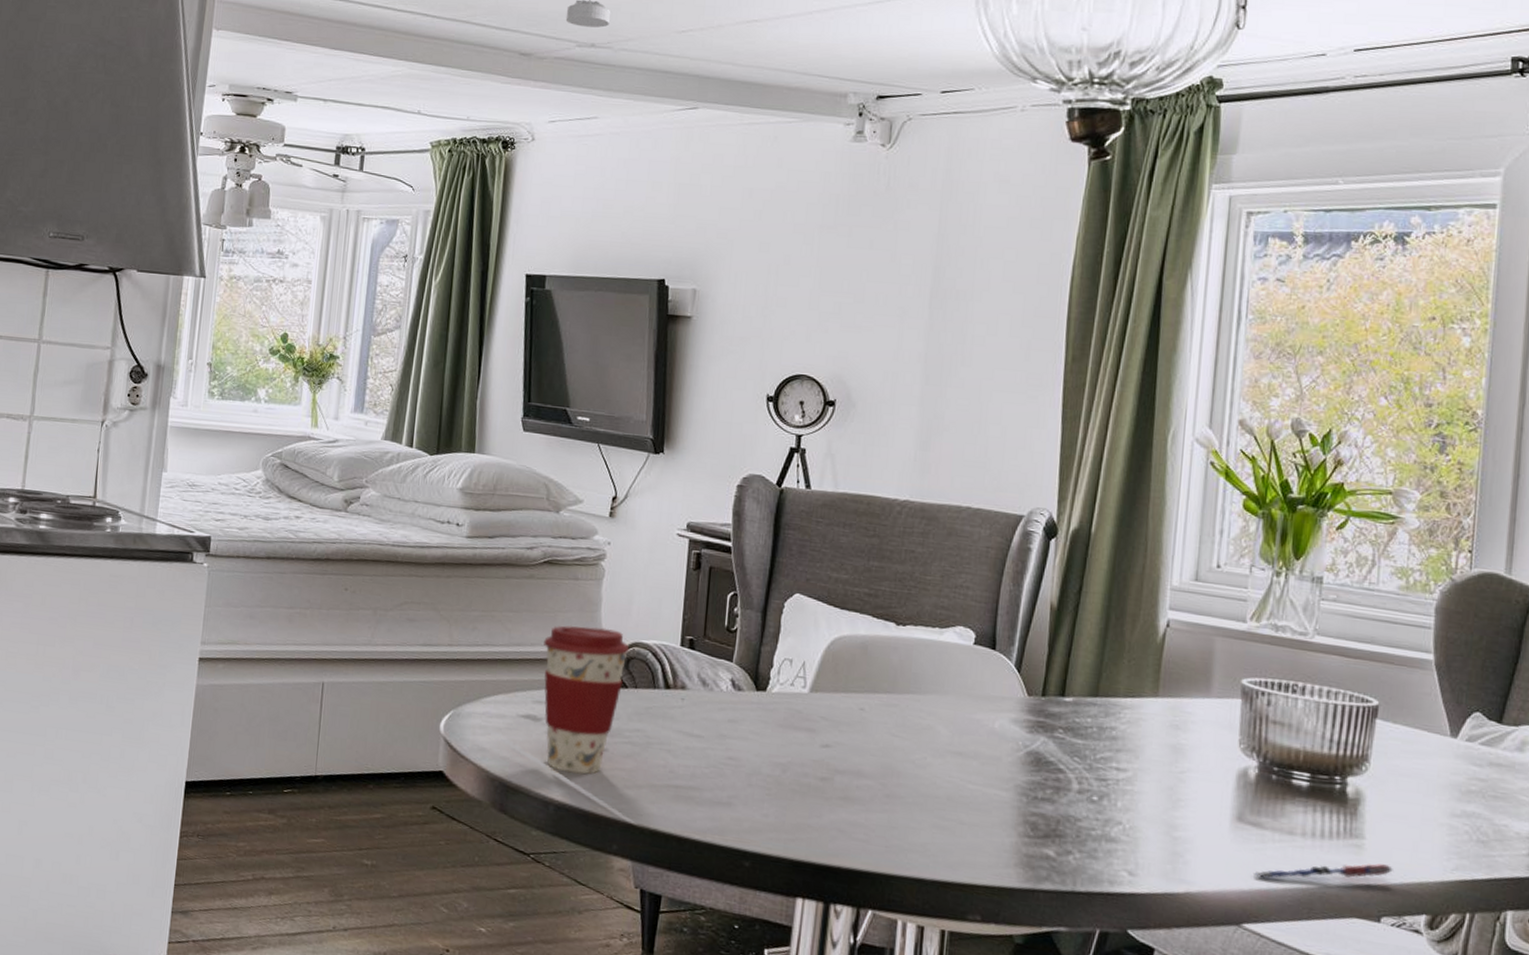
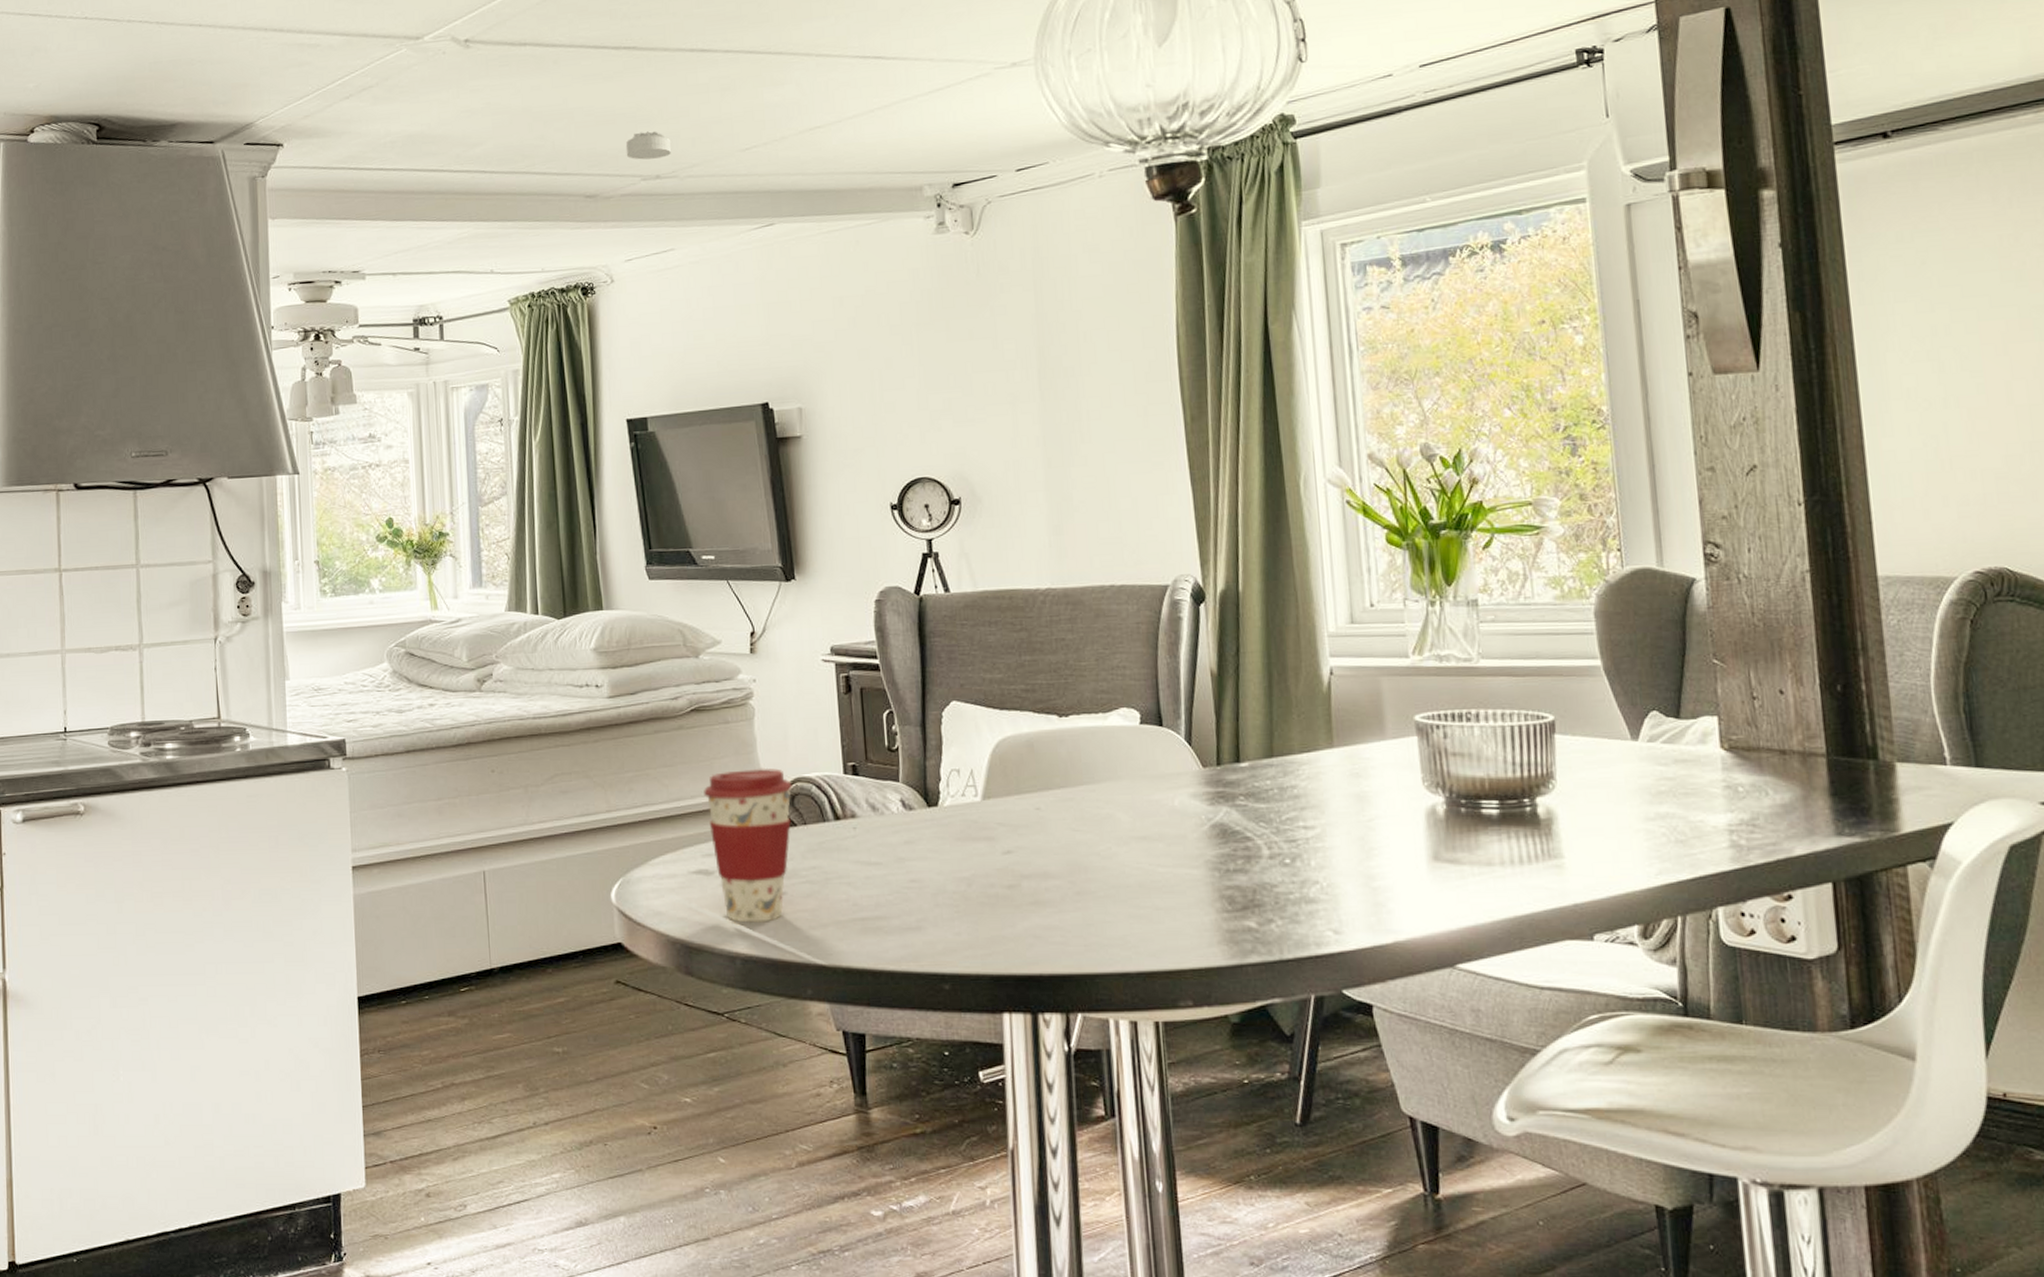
pen: present [1252,863,1393,879] -> none [1458,881,1597,915]

